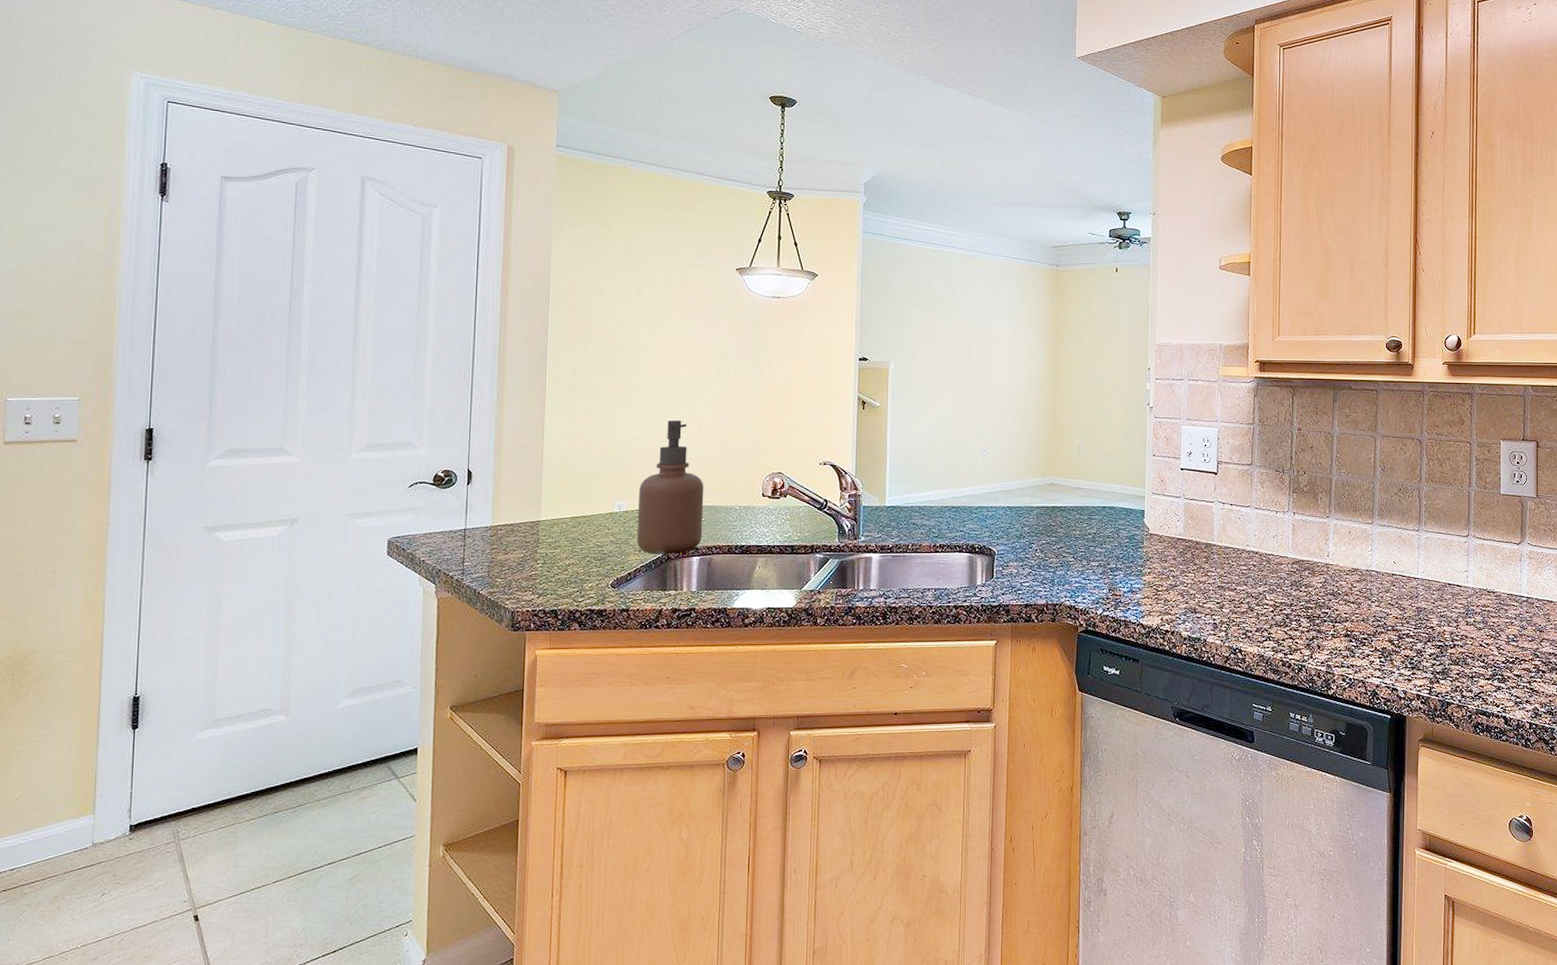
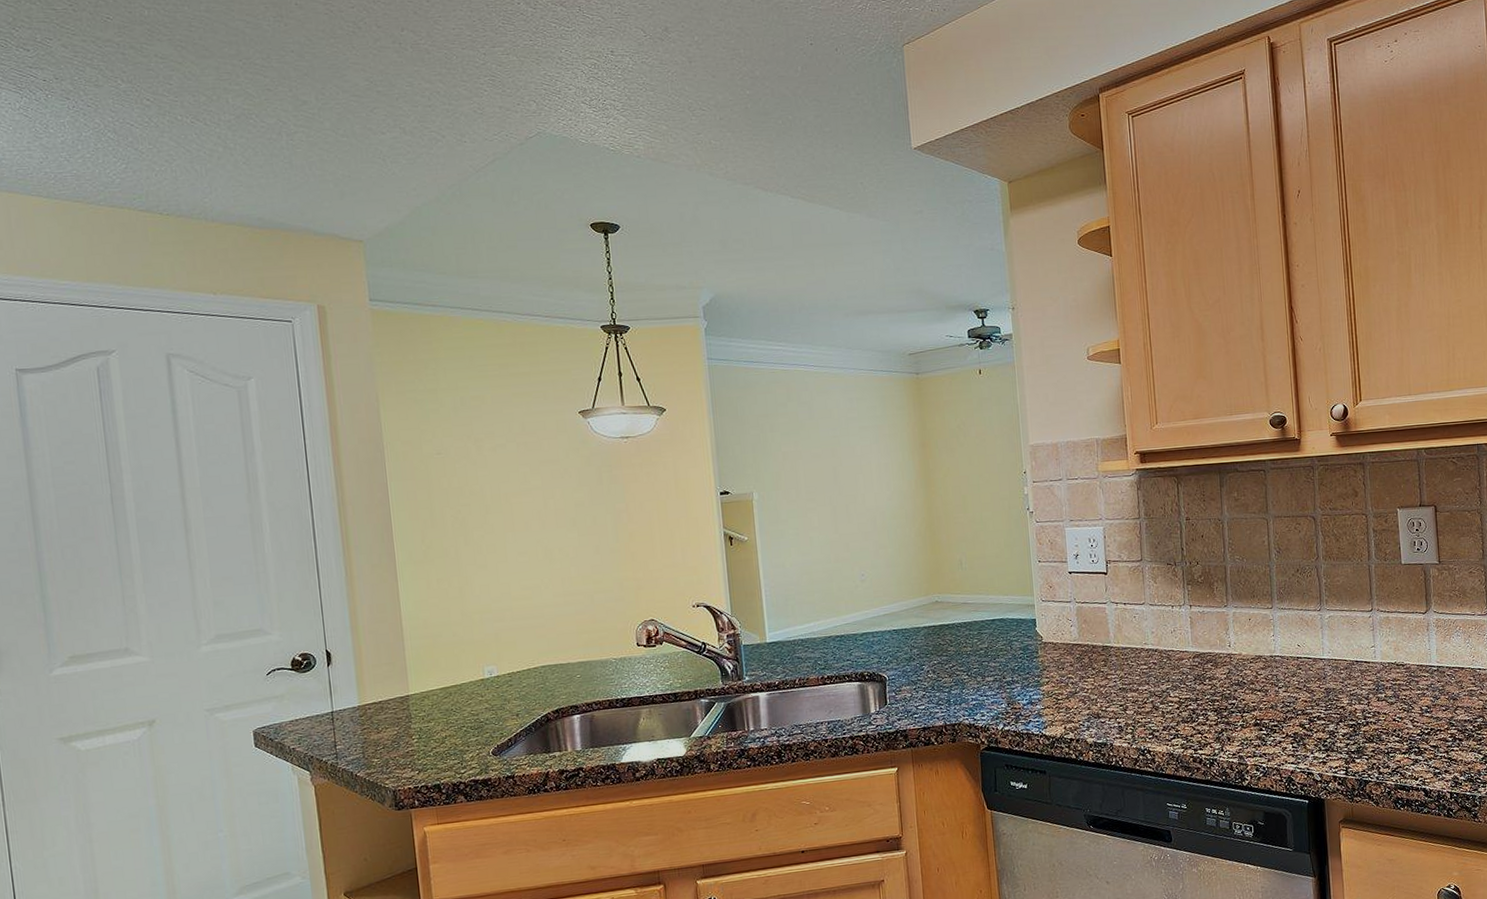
soap dispenser: present [636,419,704,554] -> none [508,576,581,717]

